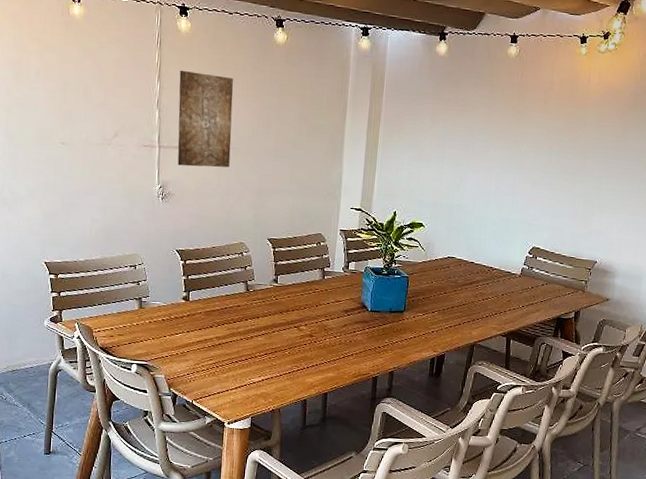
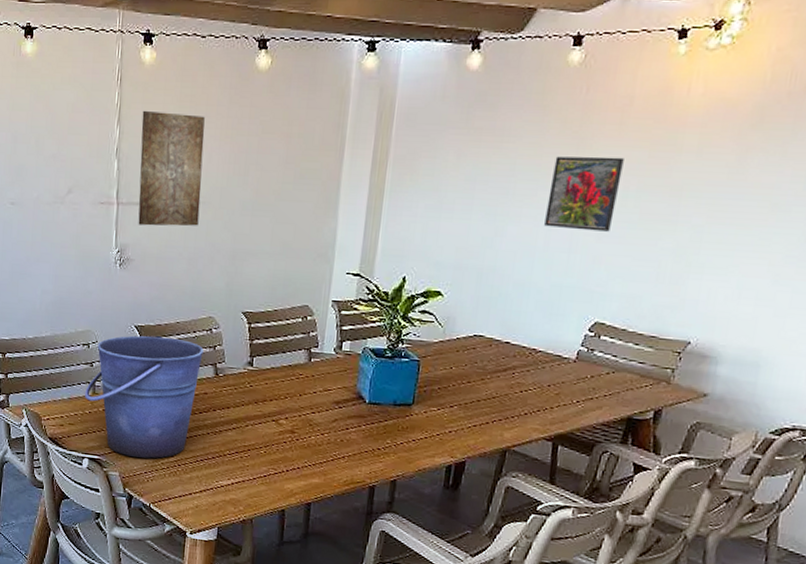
bucket: none [132,258,236,362] -> present [84,335,204,459]
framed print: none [495,123,548,180] -> present [544,156,624,232]

